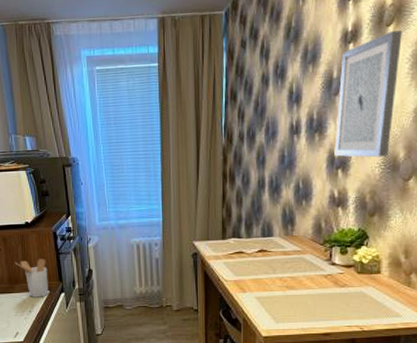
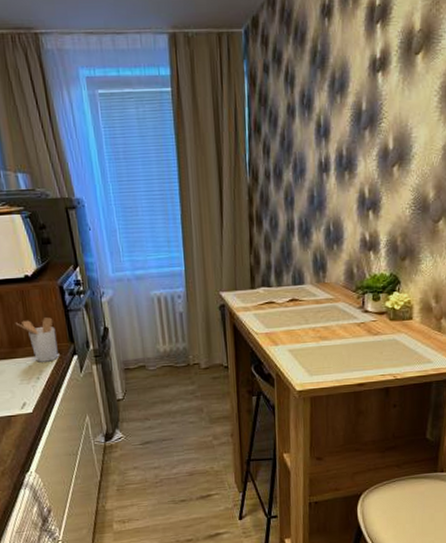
wall art: present [334,29,402,158] -> none [365,58,431,198]

